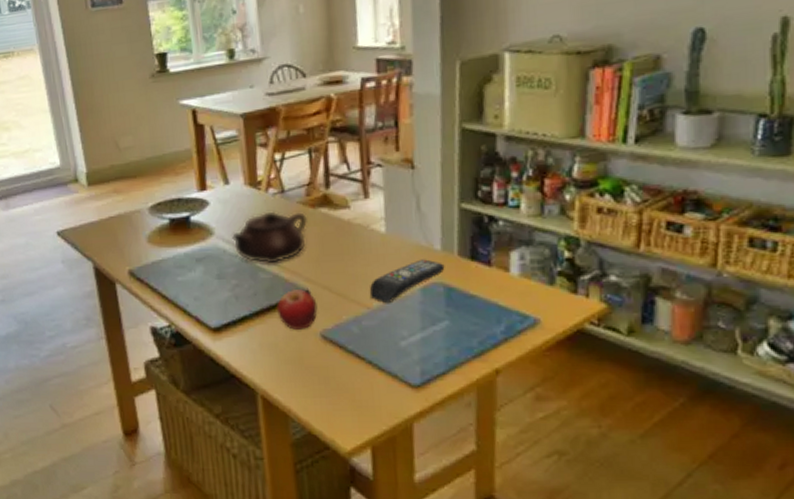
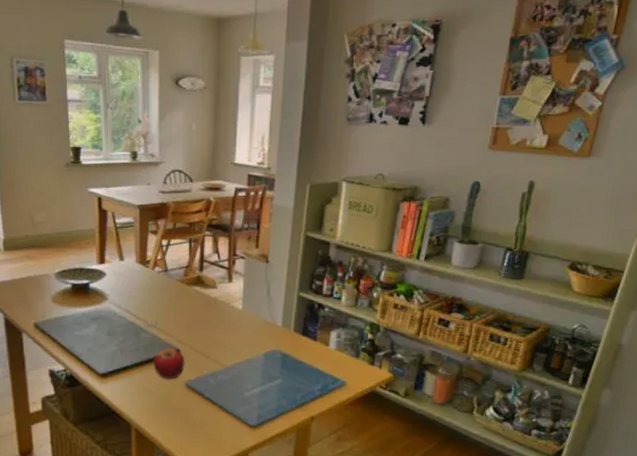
teapot: present [232,211,308,264] -> none [122,285,183,327]
remote control: present [369,259,445,304] -> none [225,332,283,364]

